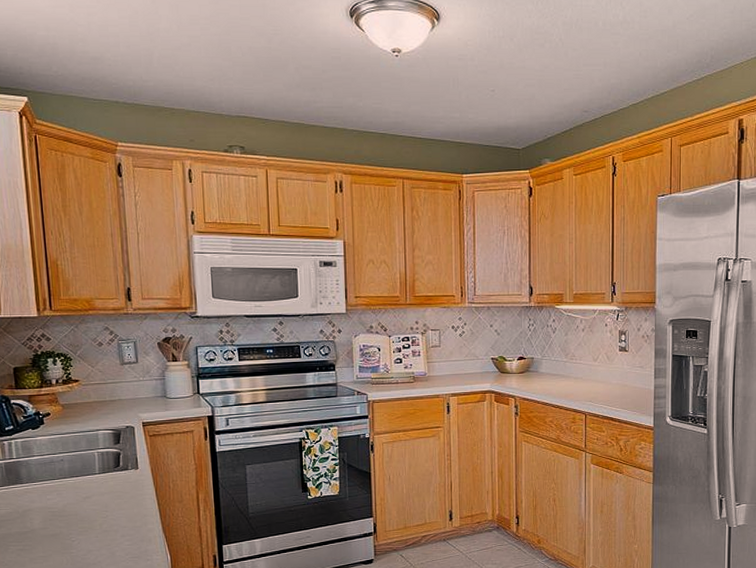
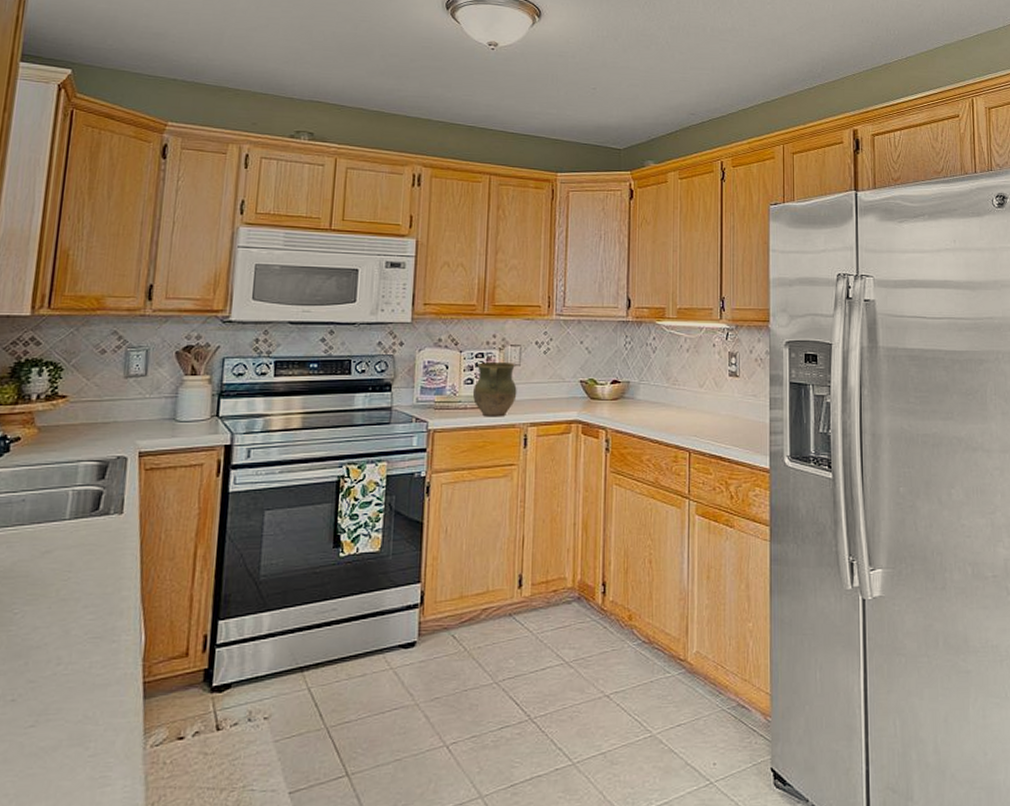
ceramic jug: none [402,344,439,390] -> present [472,362,517,417]

